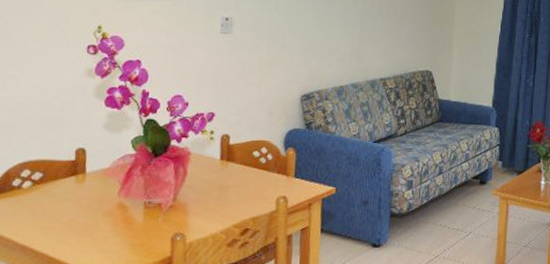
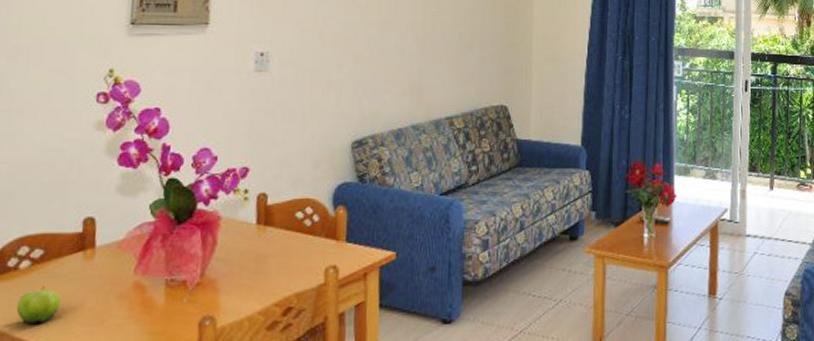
fruit: none [19,203,57,233] -> present [16,286,61,323]

